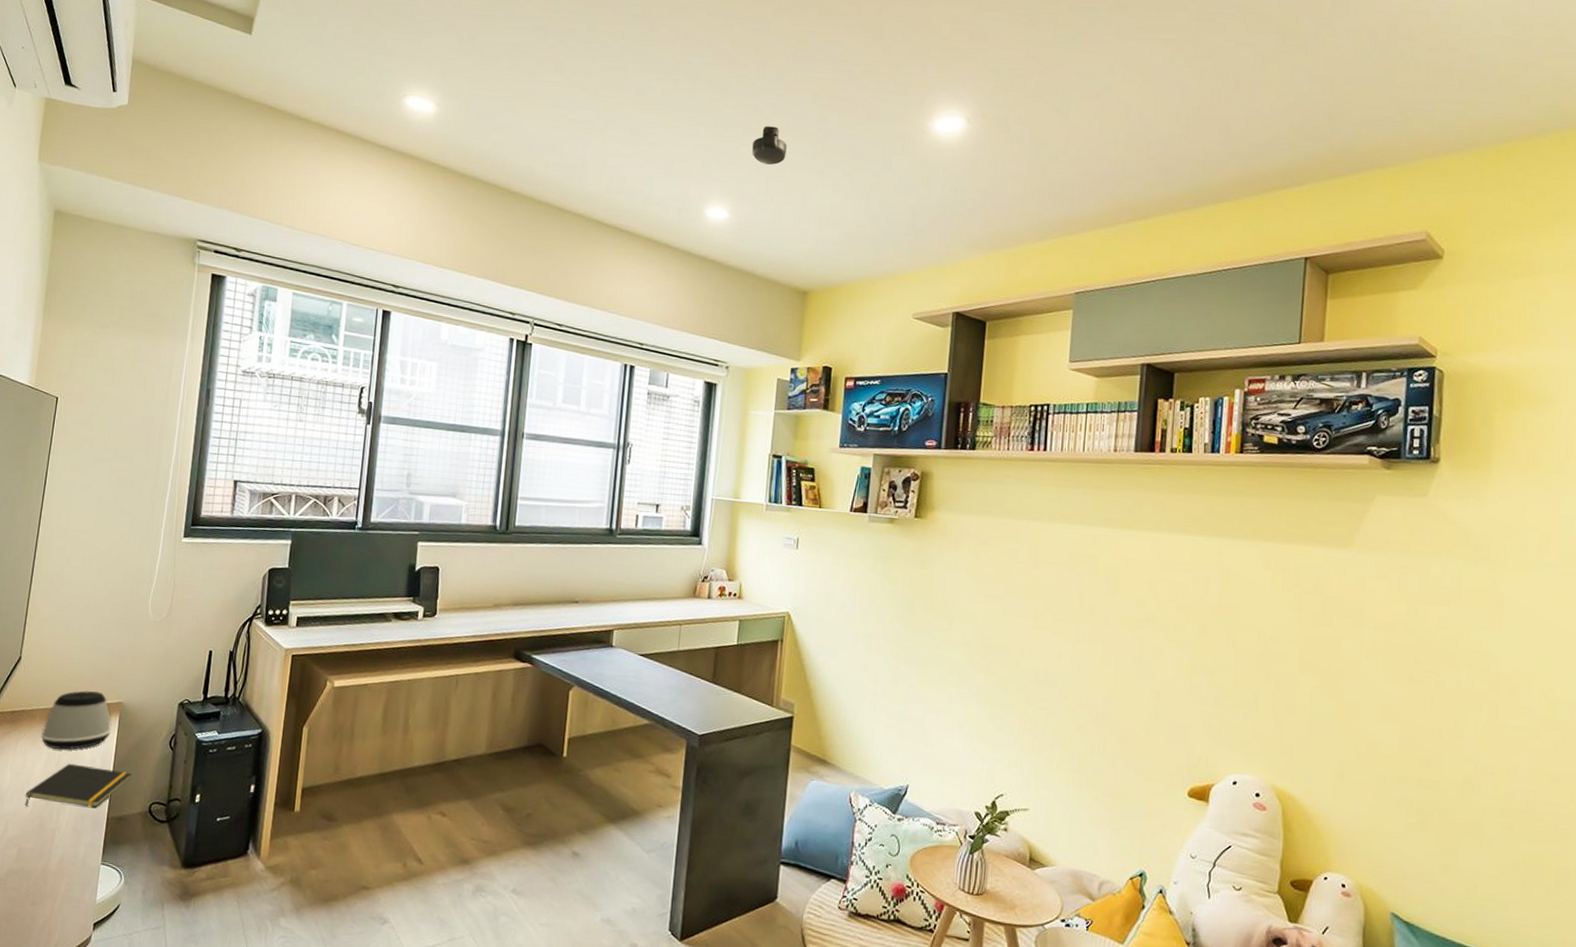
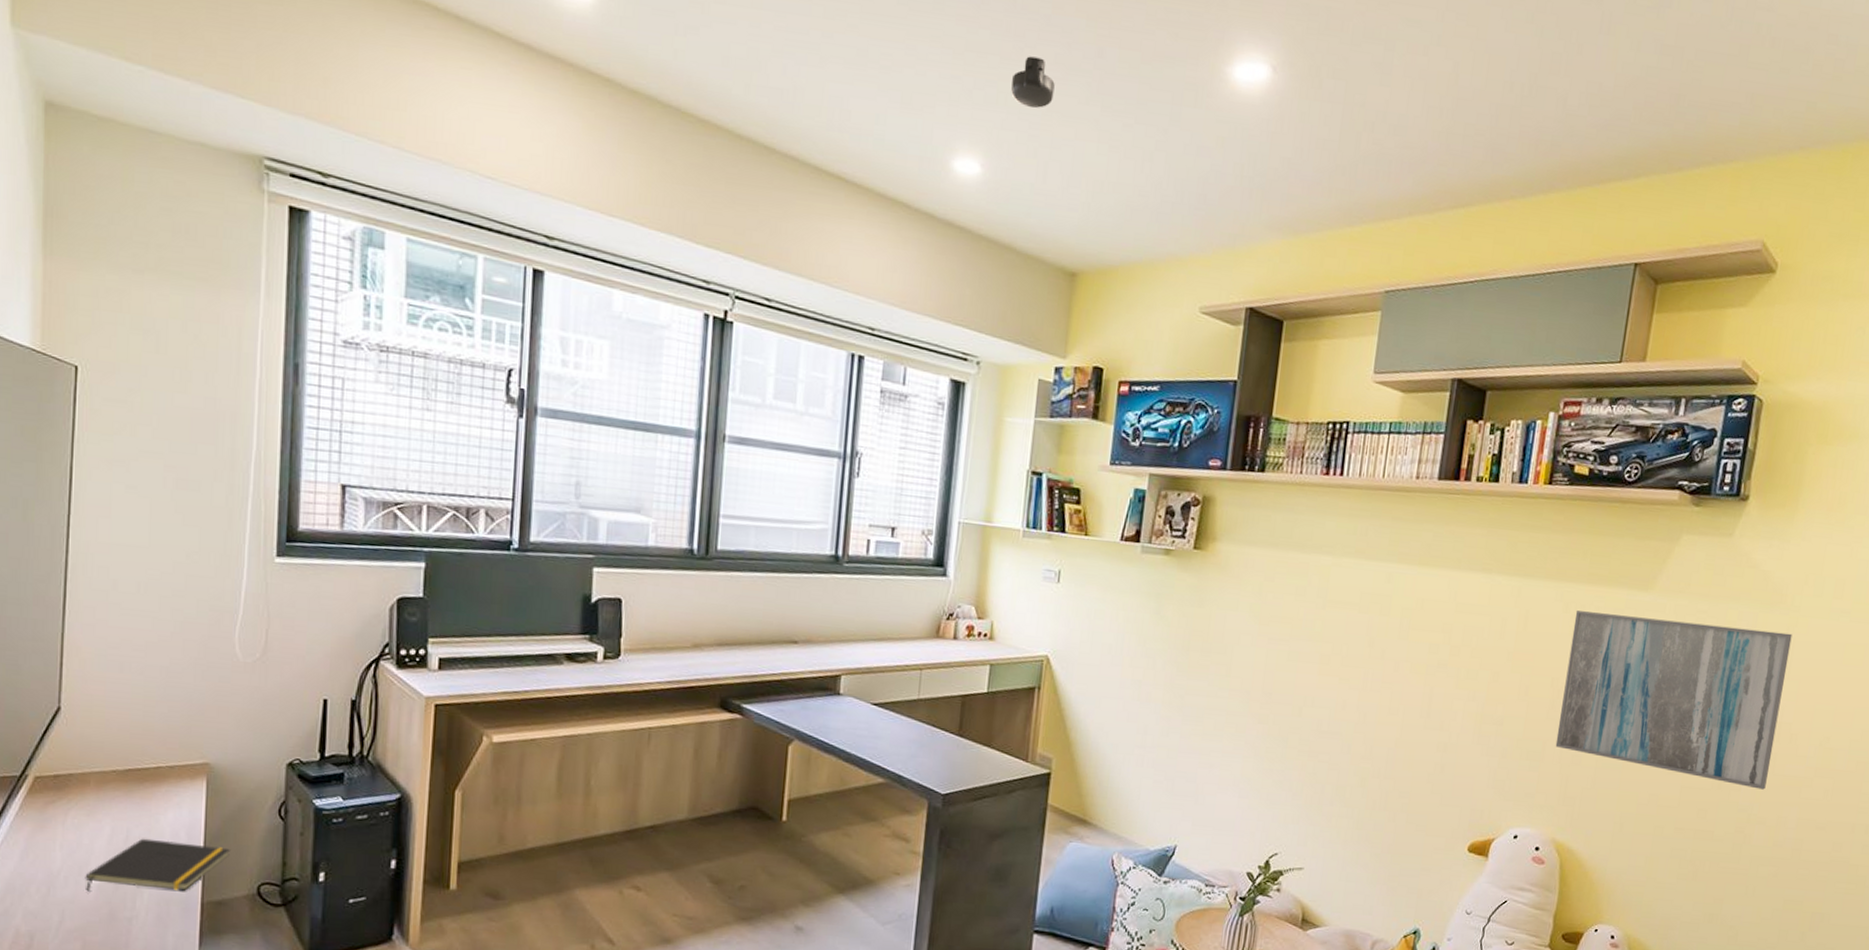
speaker: present [41,691,112,750] -> none [99,749,197,822]
wall art: none [1267,567,1500,740] -> present [1555,610,1793,790]

